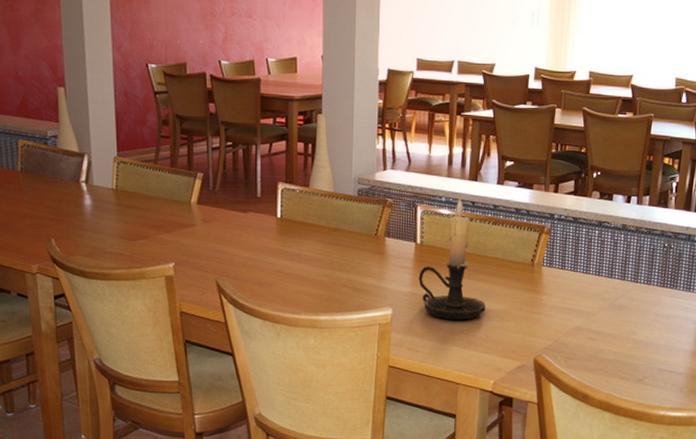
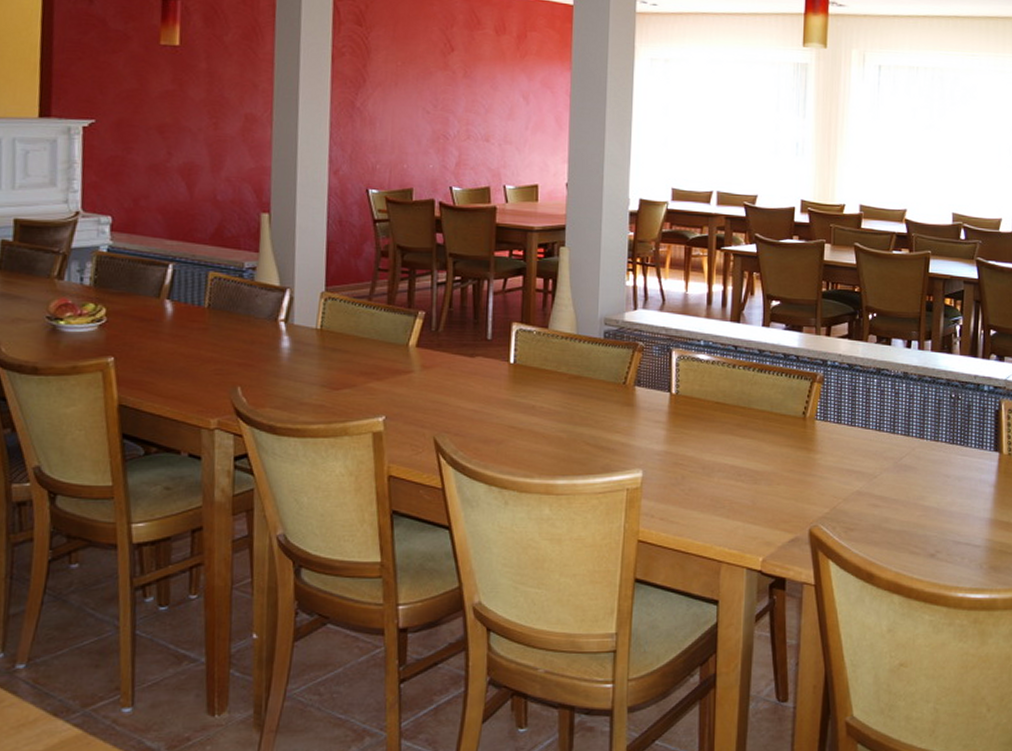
candle holder: present [418,198,486,320] -> none [673,341,752,484]

